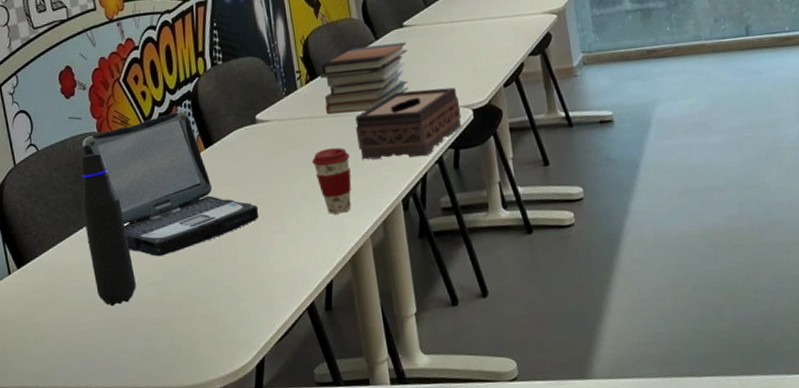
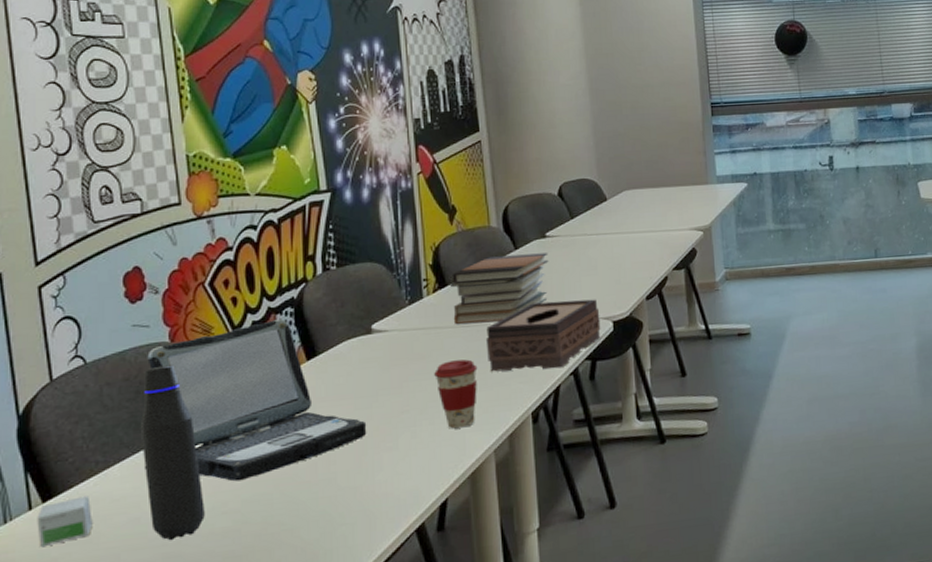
small box: none [14,264,55,307] -> present [37,496,93,548]

